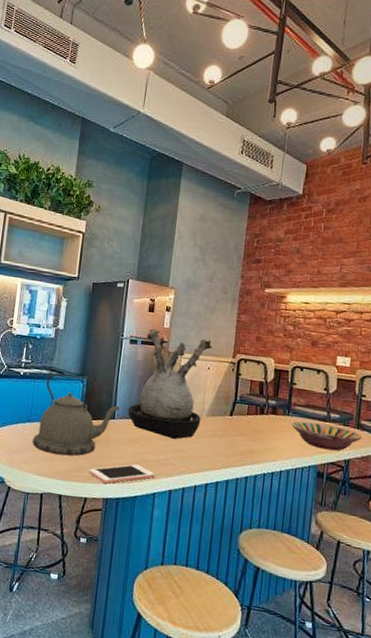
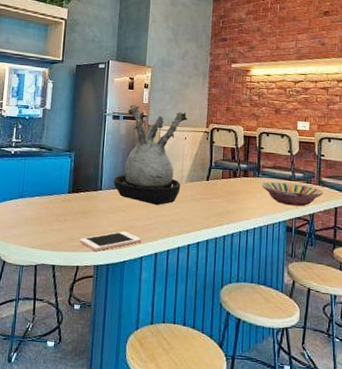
kettle: present [32,373,120,456] -> none [25,150,106,228]

